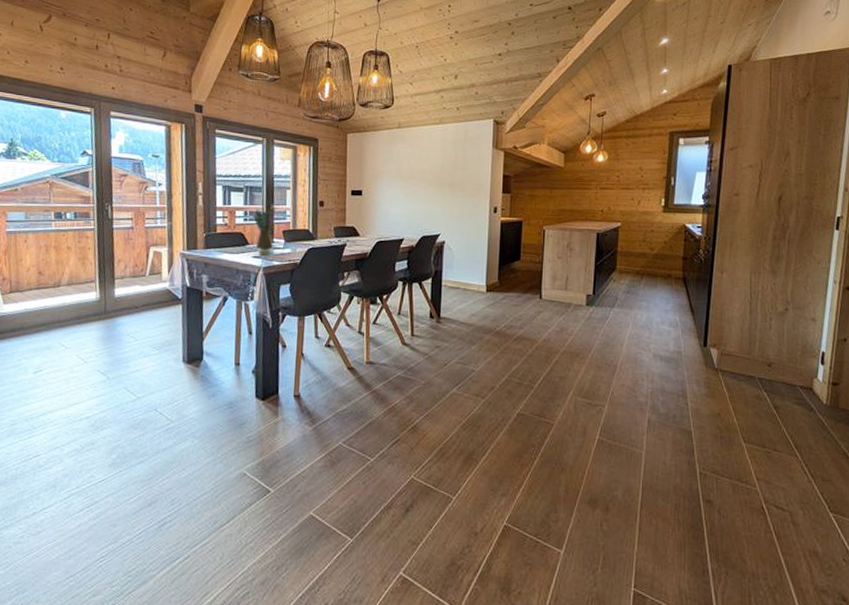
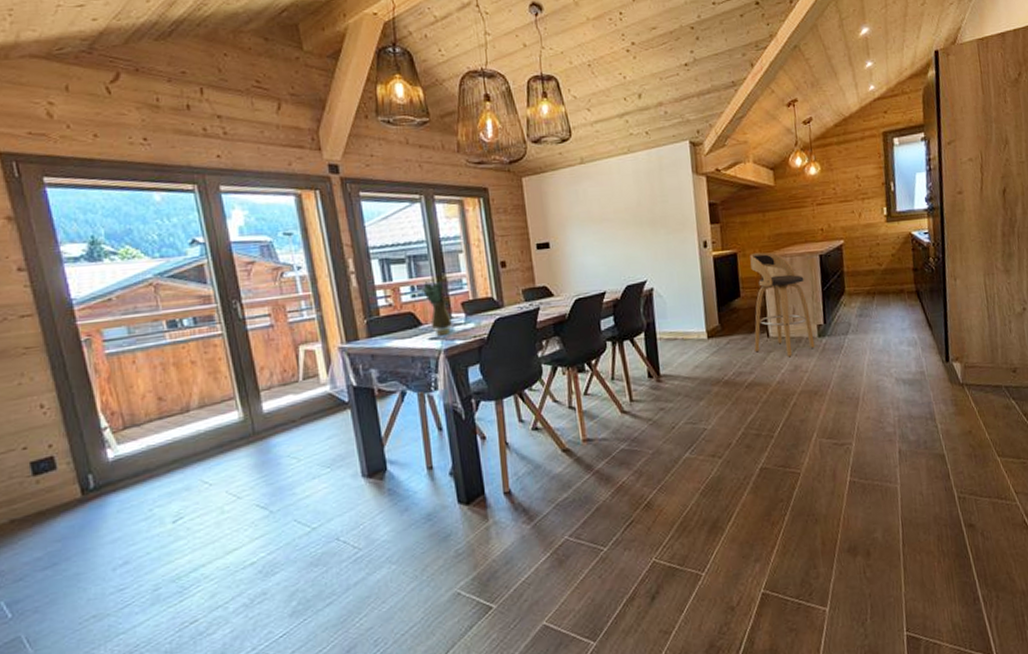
bar stool: none [527,223,582,320] -> present [749,252,815,358]

